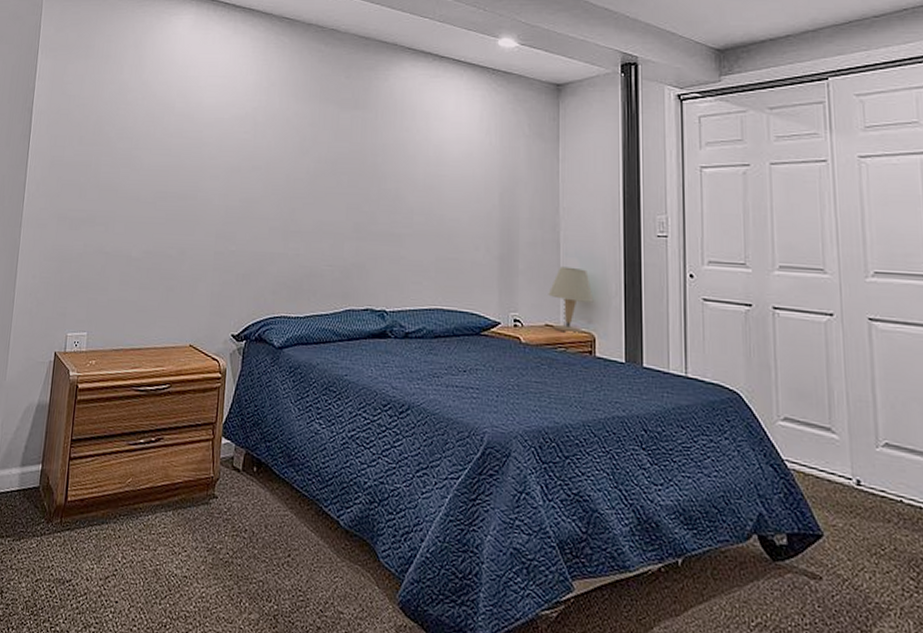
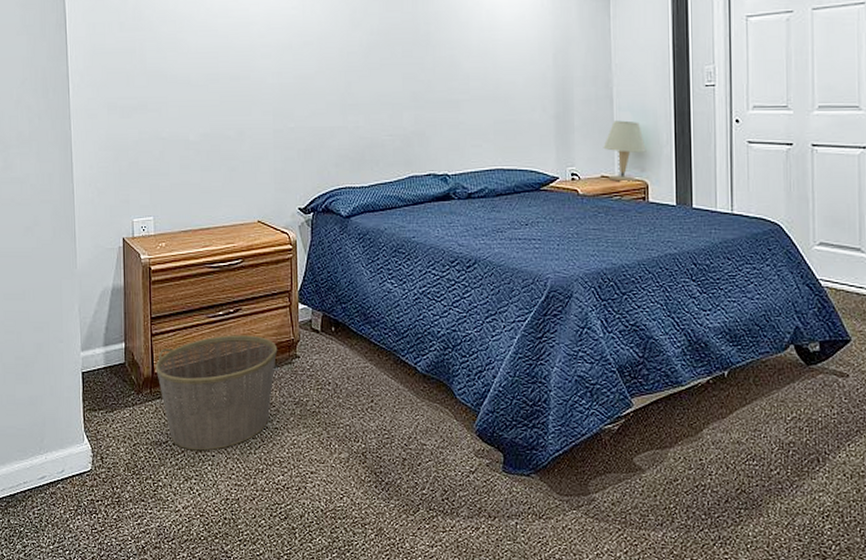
basket: none [68,466,196,596] -> present [155,335,278,451]

